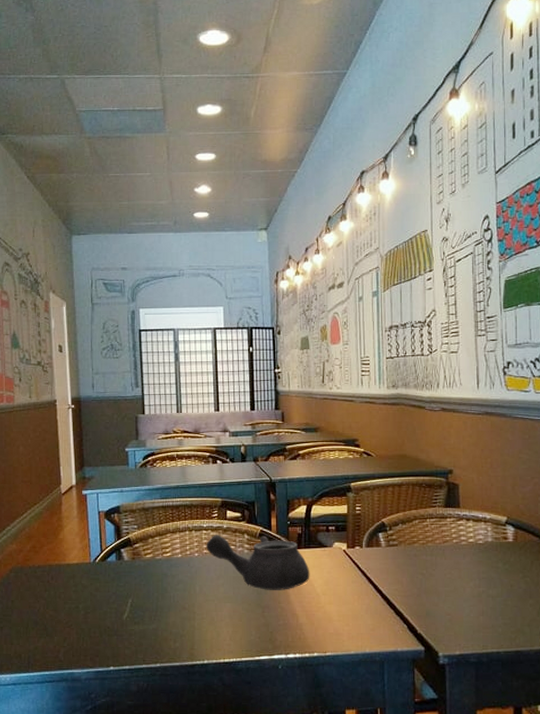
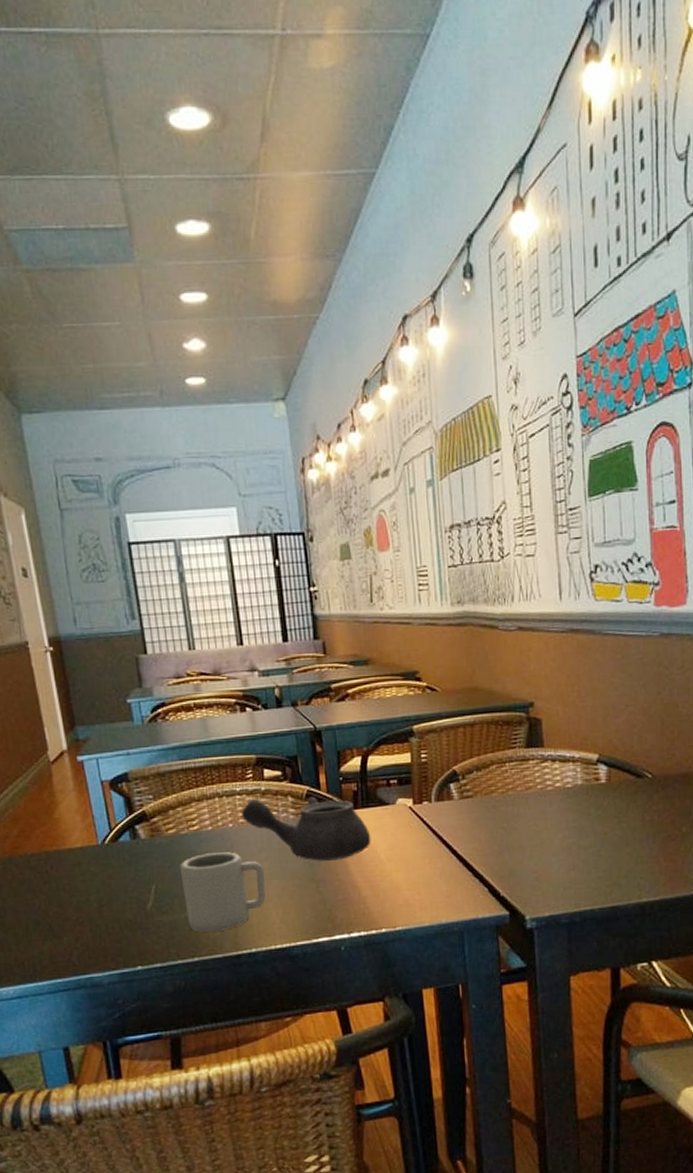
cup: none [152,576,219,642] -> present [179,852,266,932]

